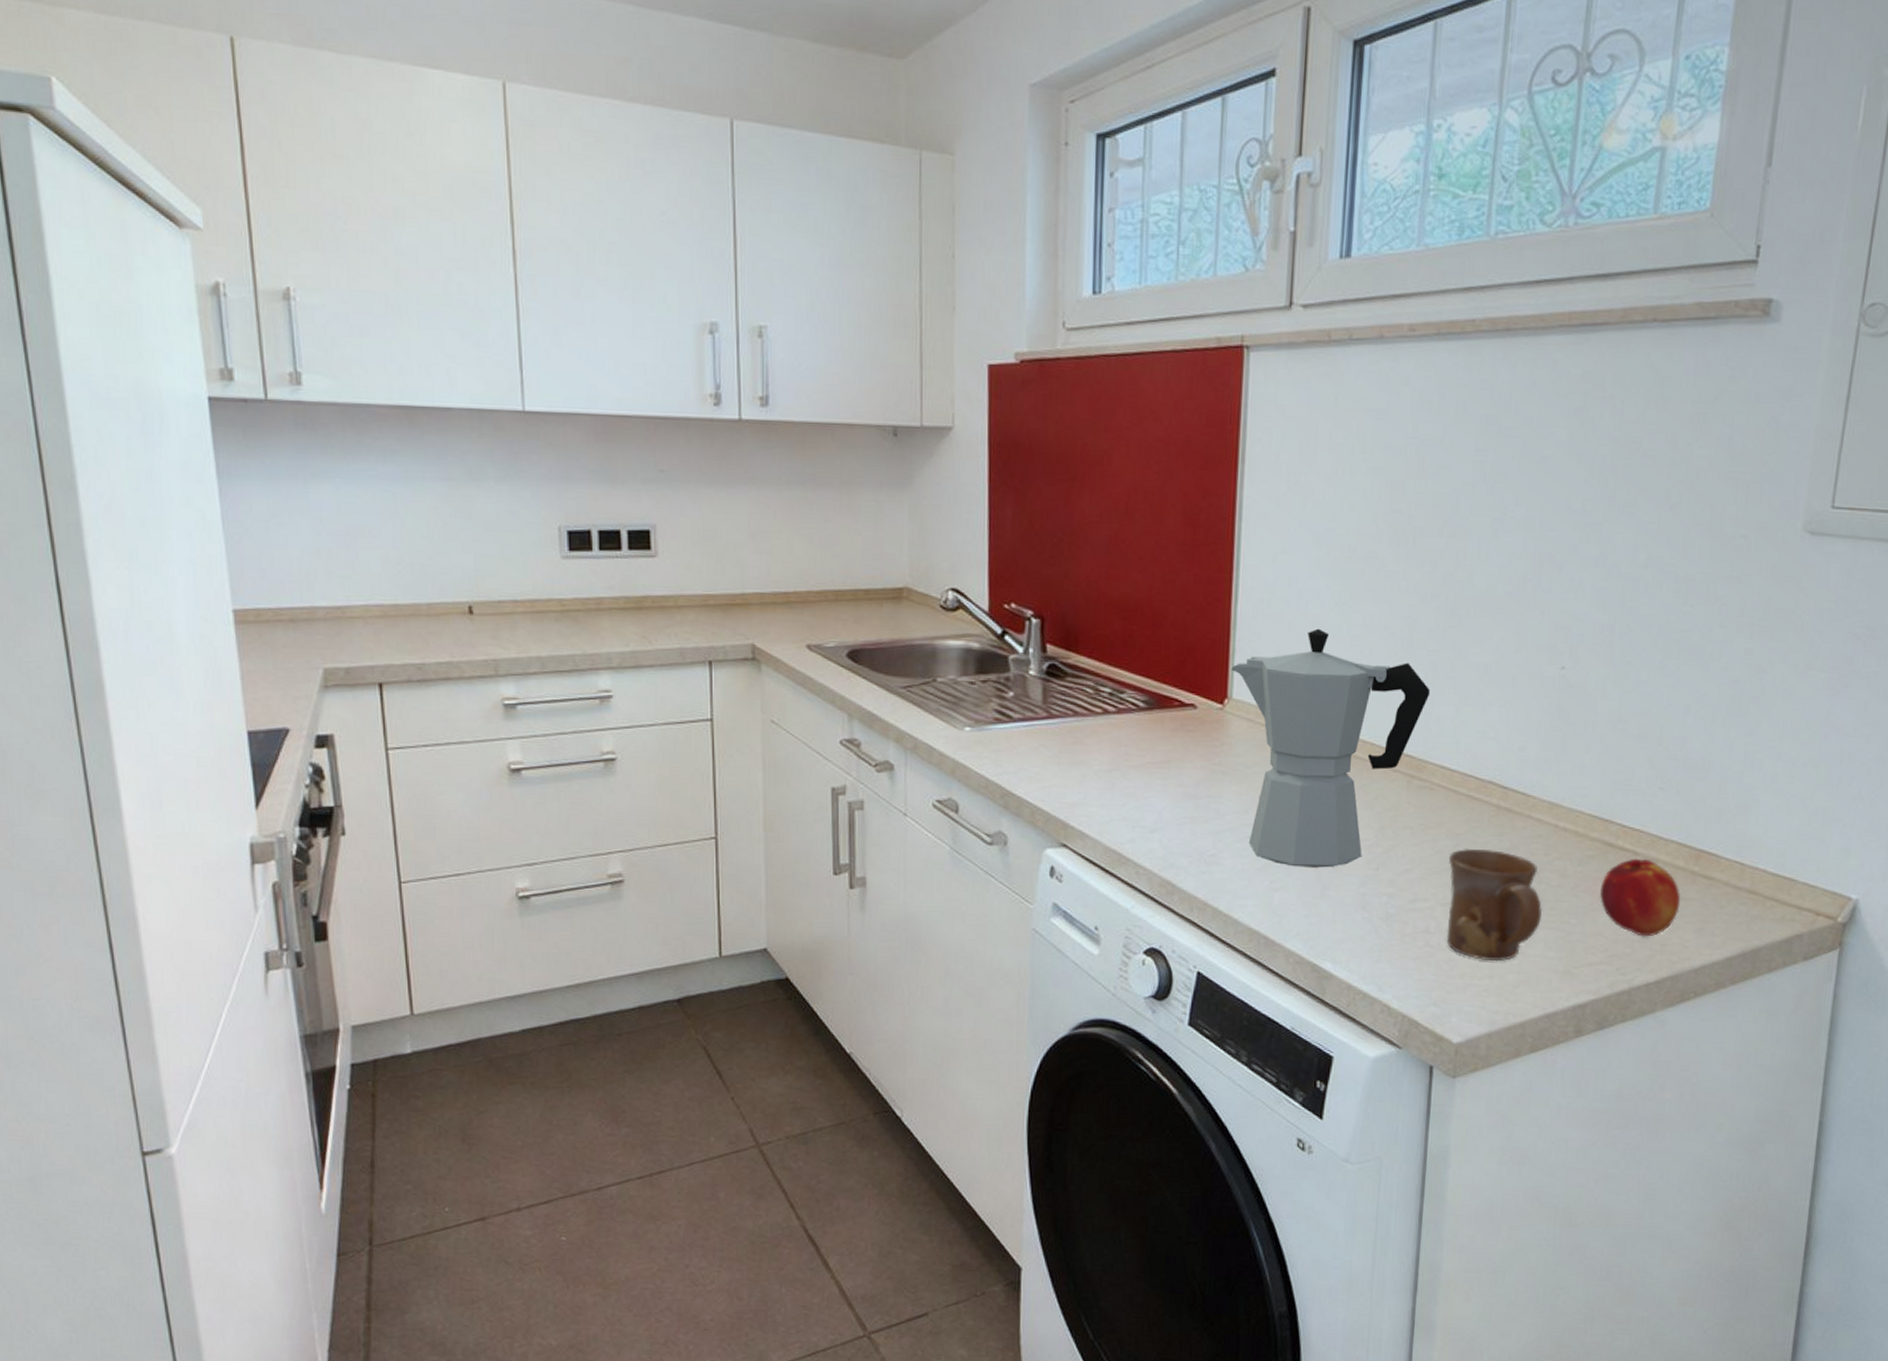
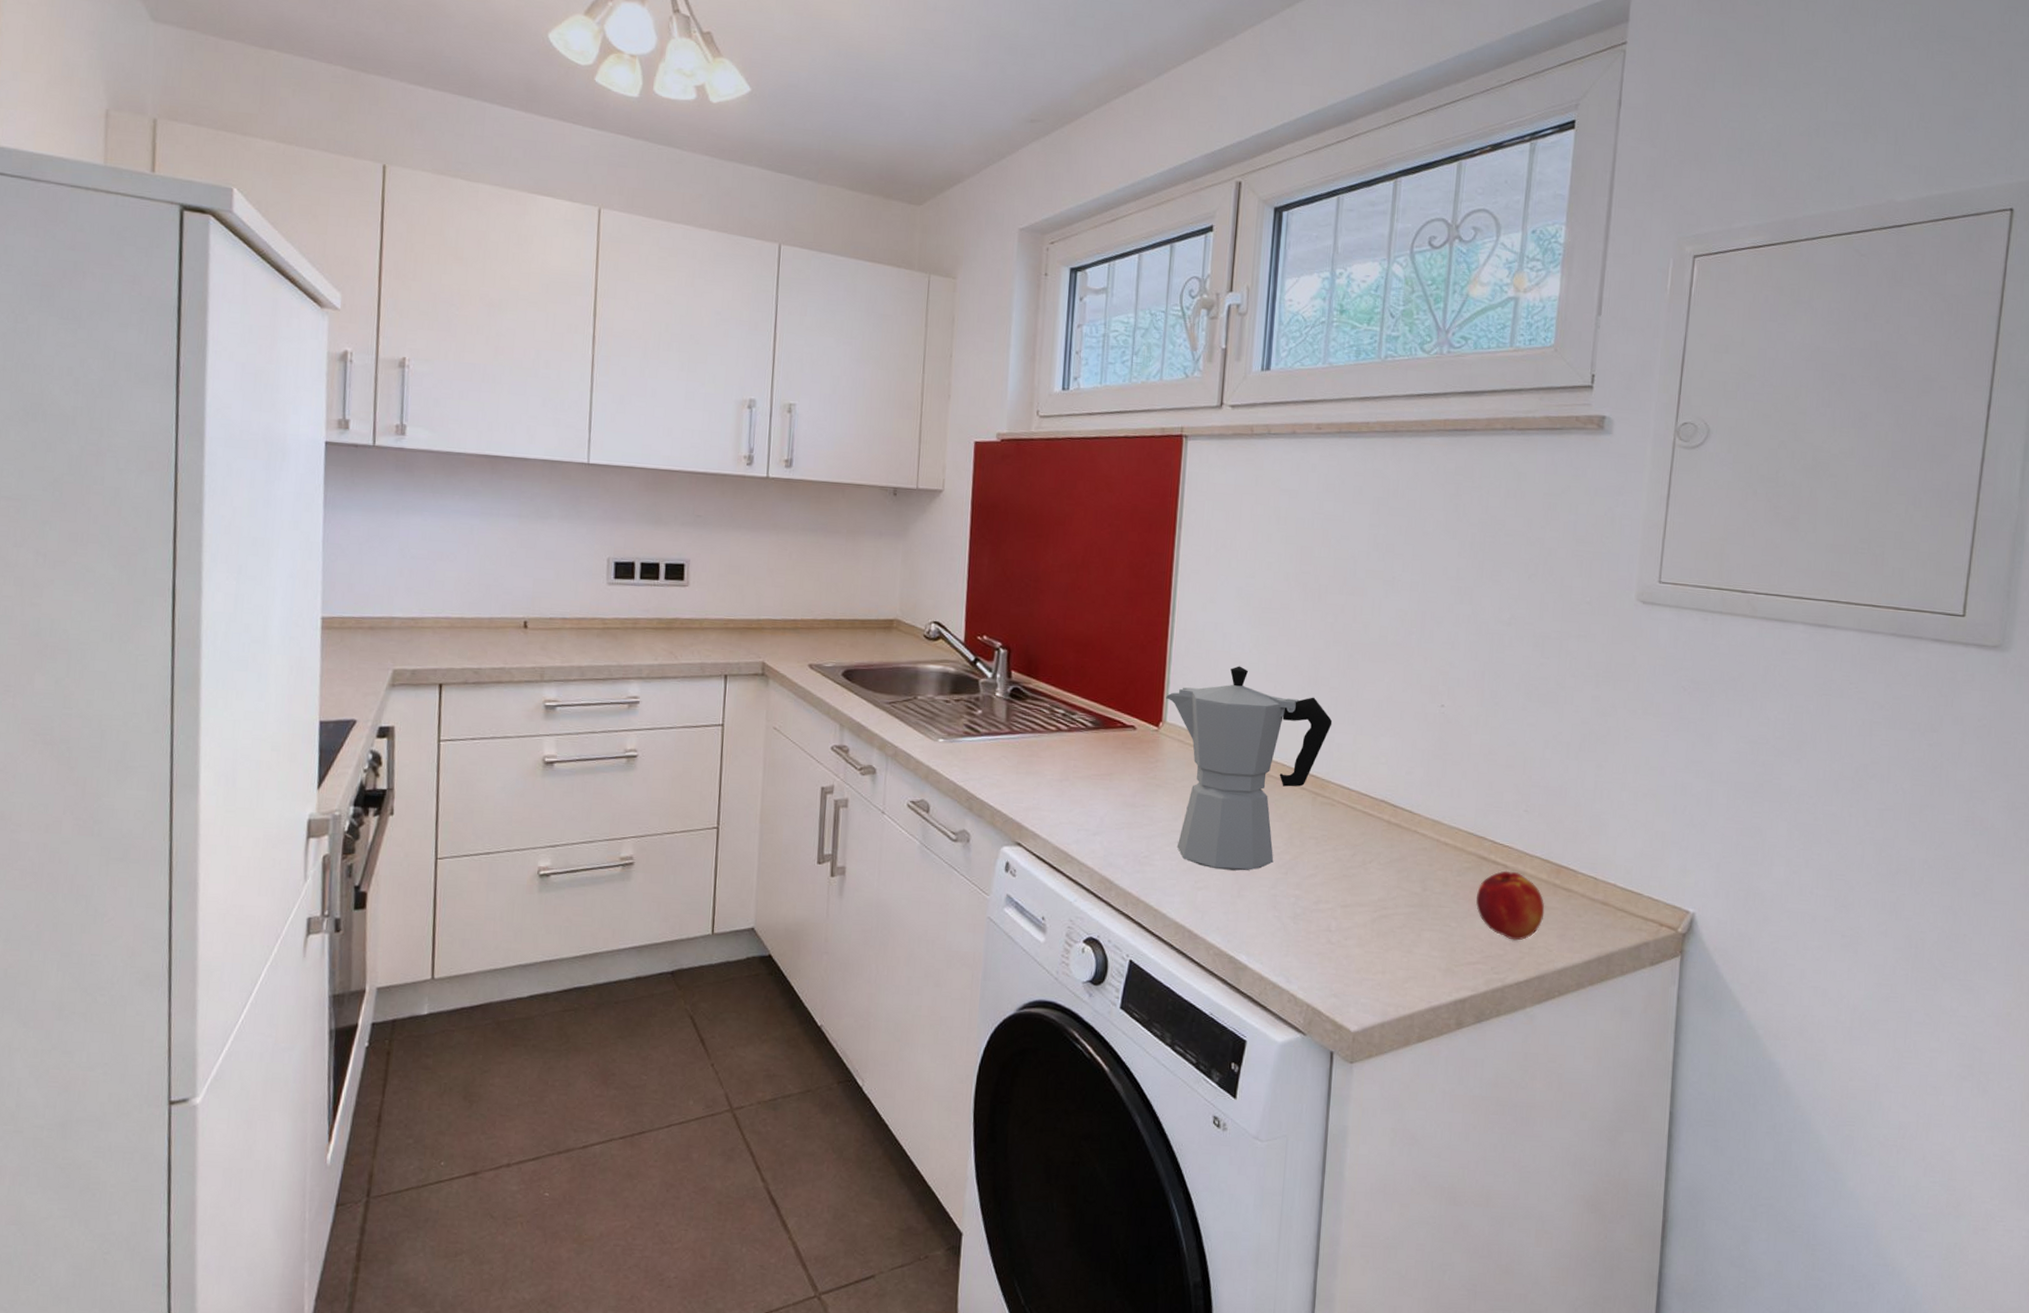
mug: present [1446,848,1543,962] -> none [1345,857,1428,959]

